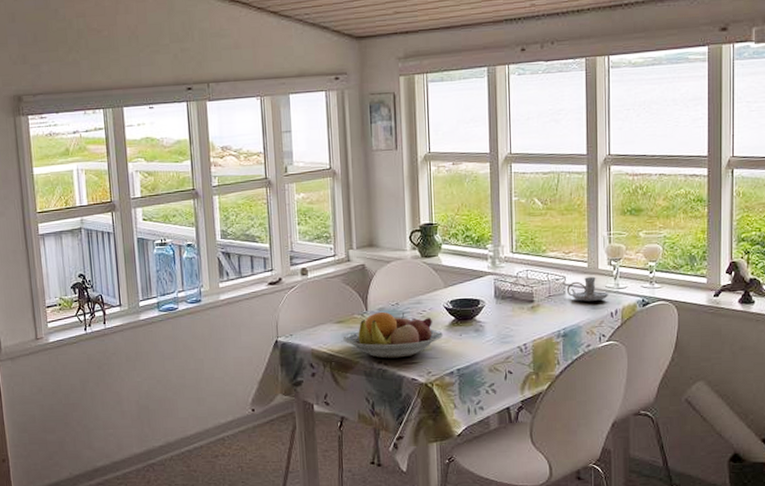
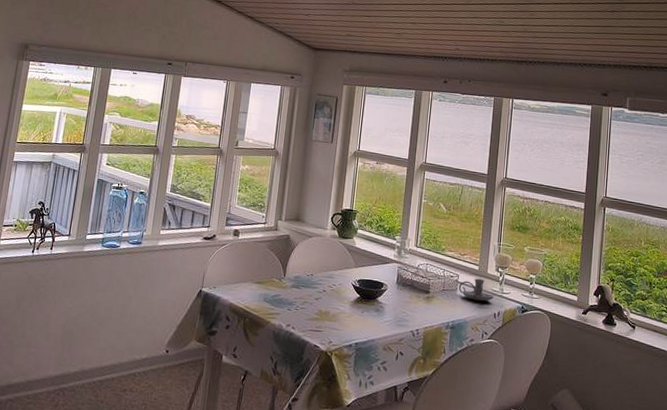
fruit bowl: present [343,311,443,359] -> none [260,279,348,325]

